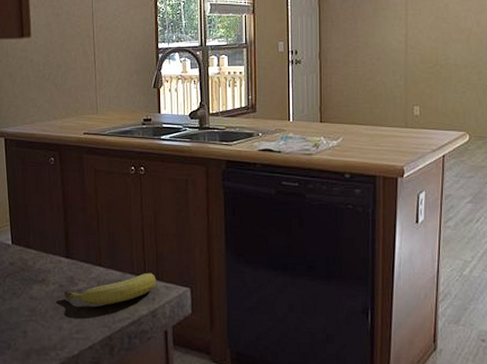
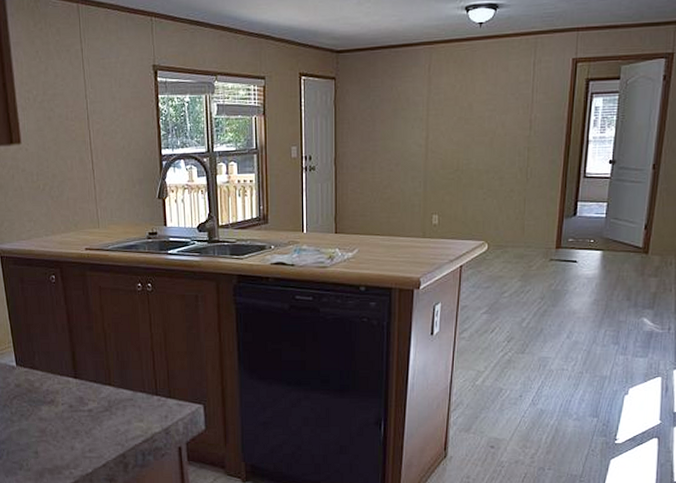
fruit: present [64,272,156,305] -> none [74,391,169,424]

